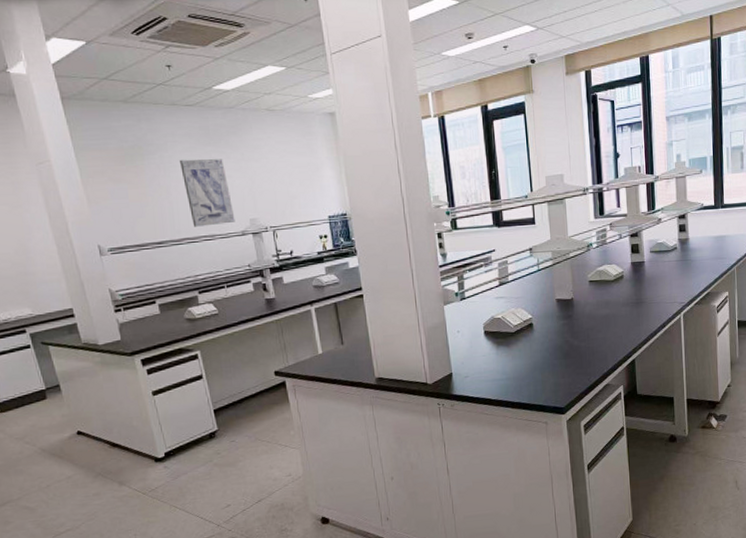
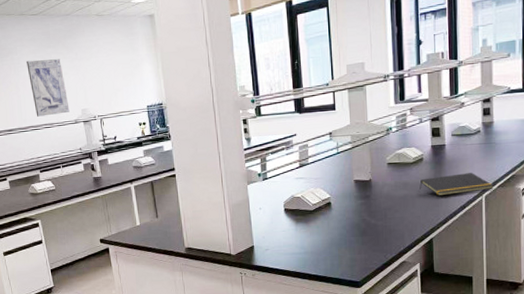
notepad: none [621,290,691,315] -> present [419,173,494,196]

